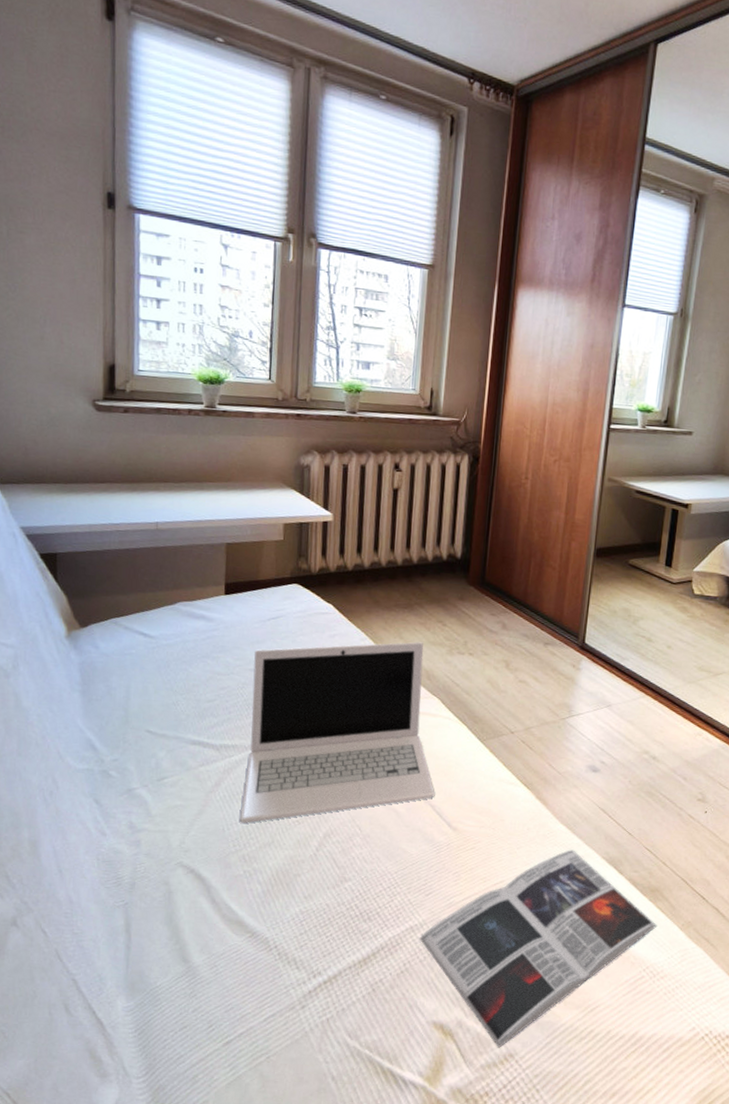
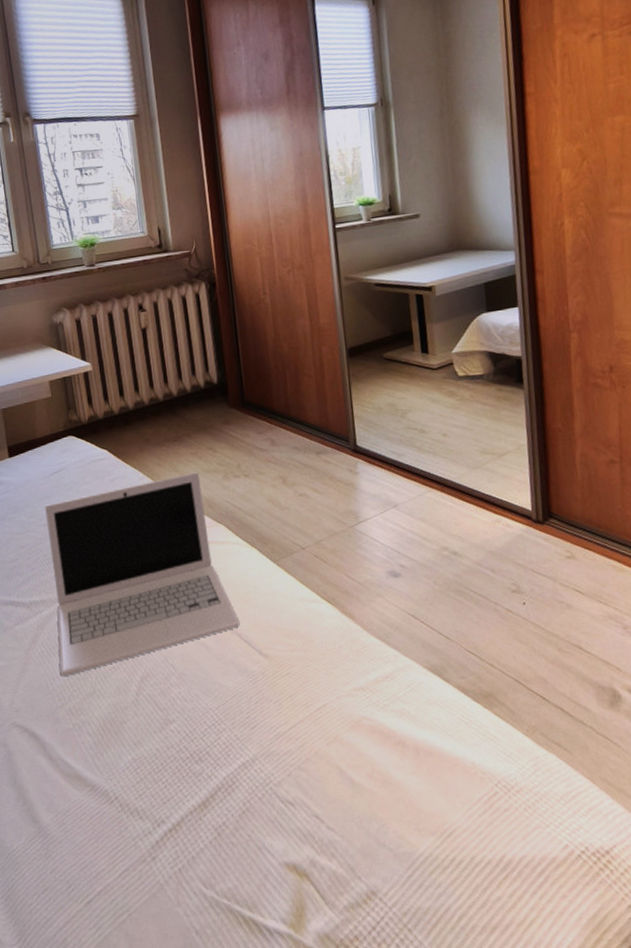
magazine: present [419,849,657,1048] -> none [253,662,500,886]

